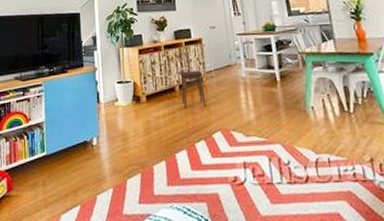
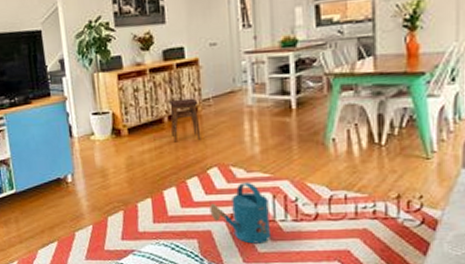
watering can: none [216,145,270,207] -> present [209,181,270,244]

